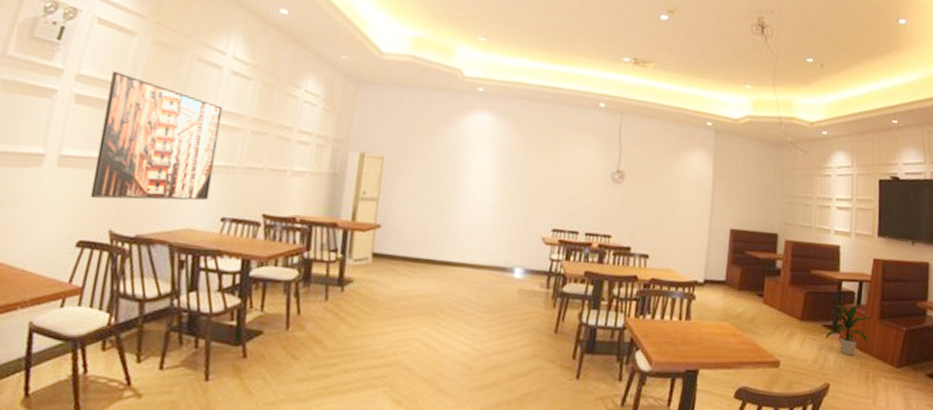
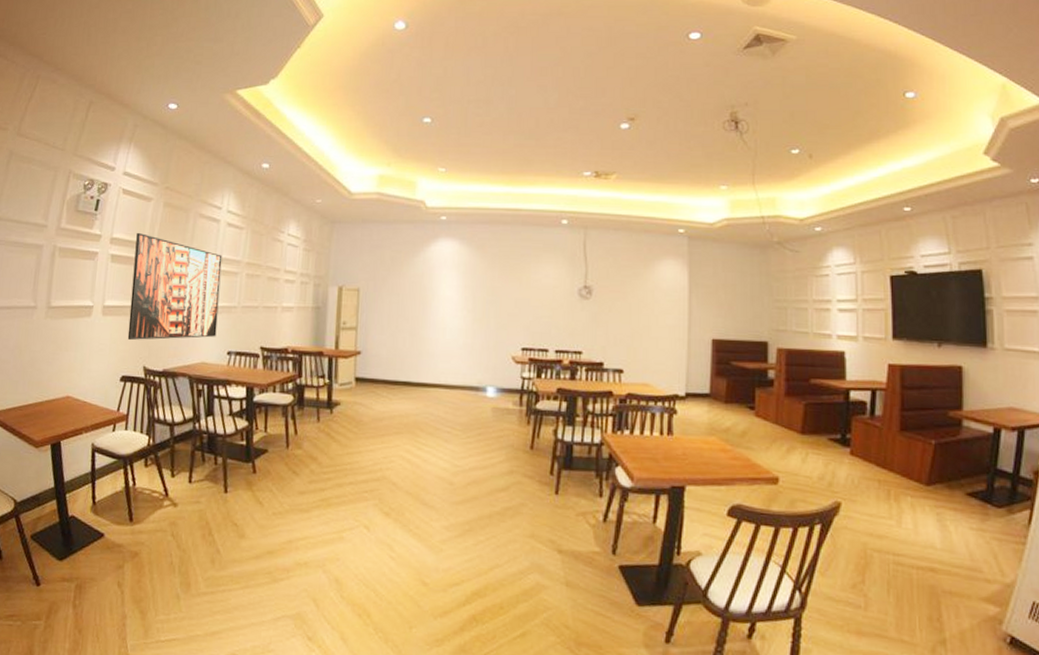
indoor plant: present [825,304,873,356] -> none [832,416,891,472]

